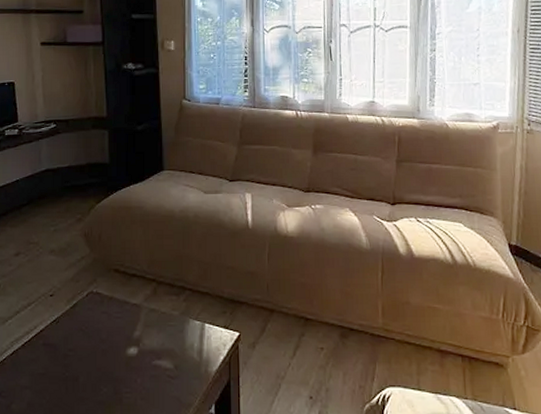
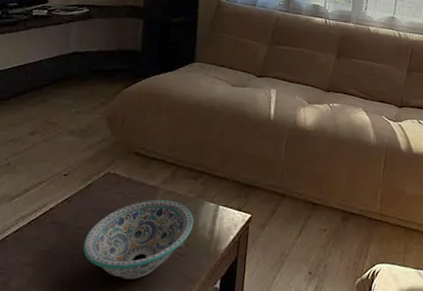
decorative bowl: none [75,319,181,403] -> present [83,200,194,279]

